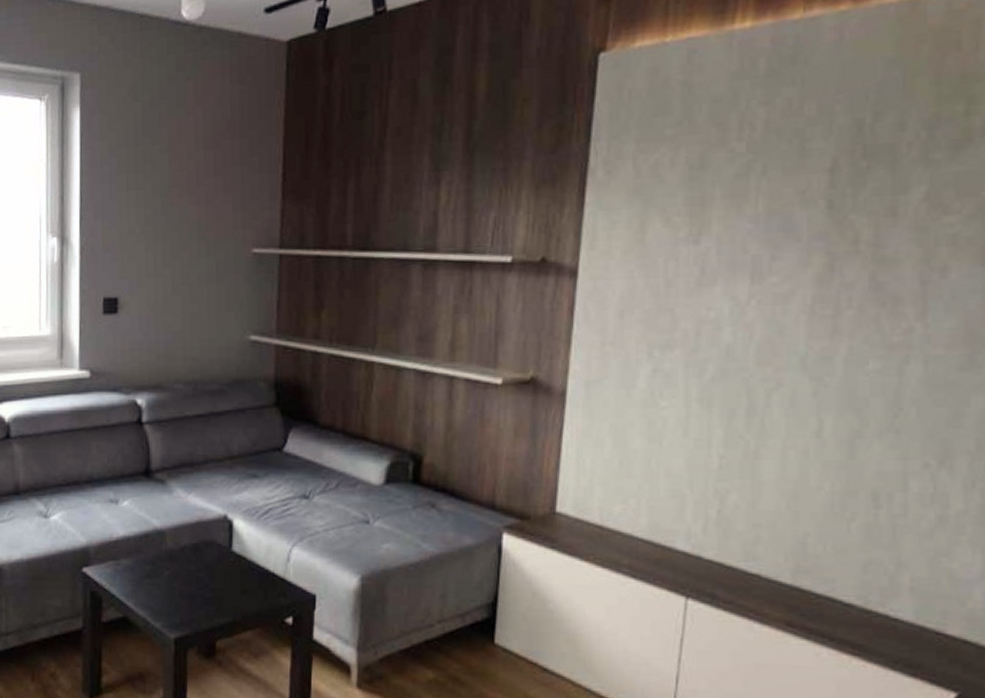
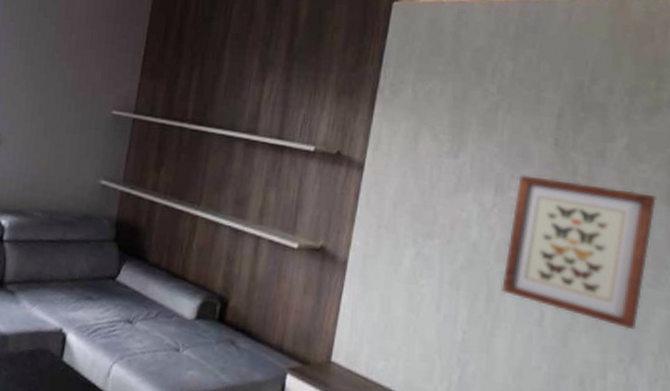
wall art: none [764,252,969,428] -> present [500,175,656,330]

